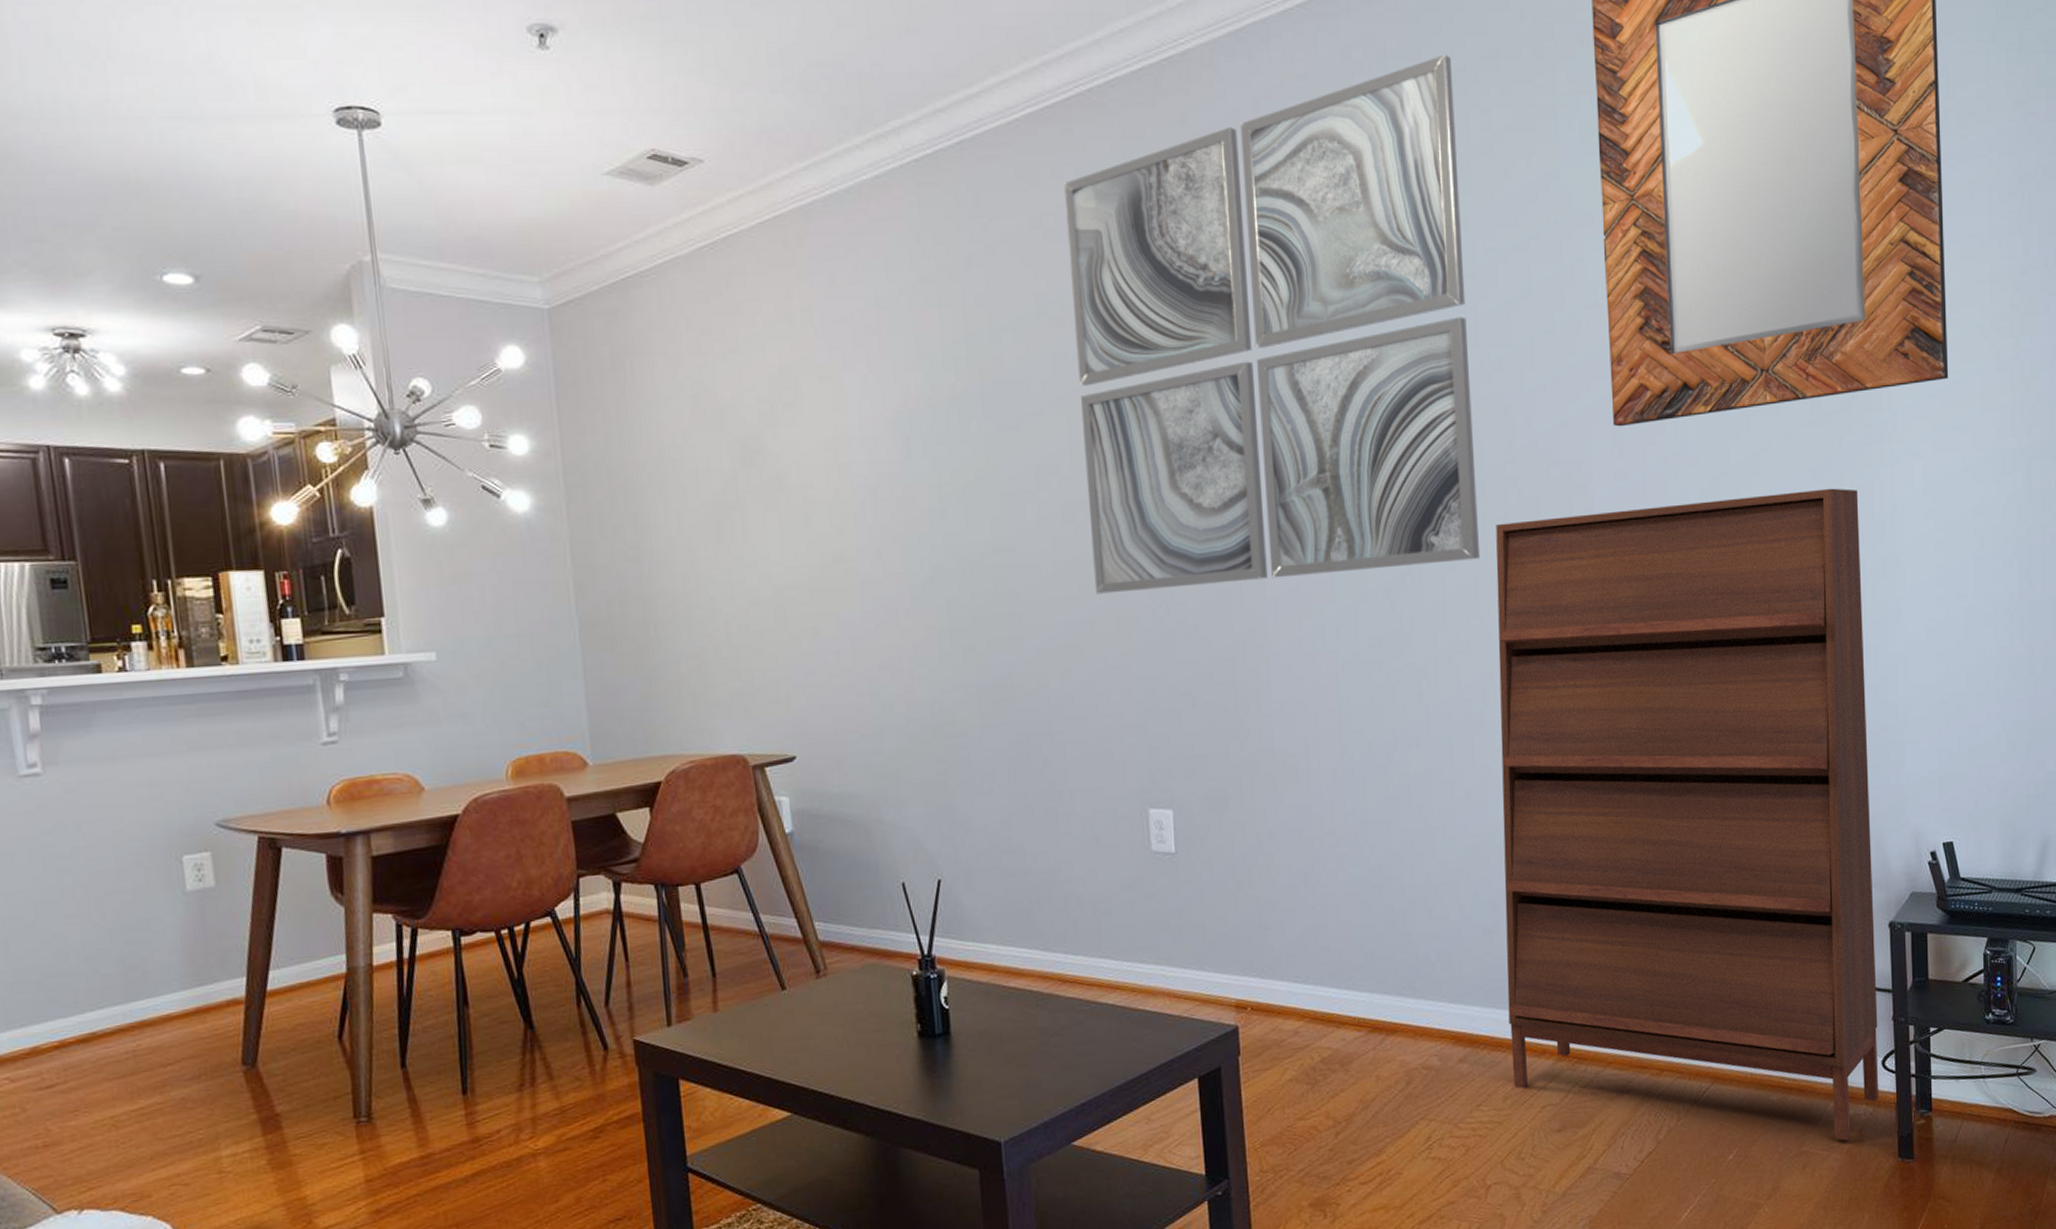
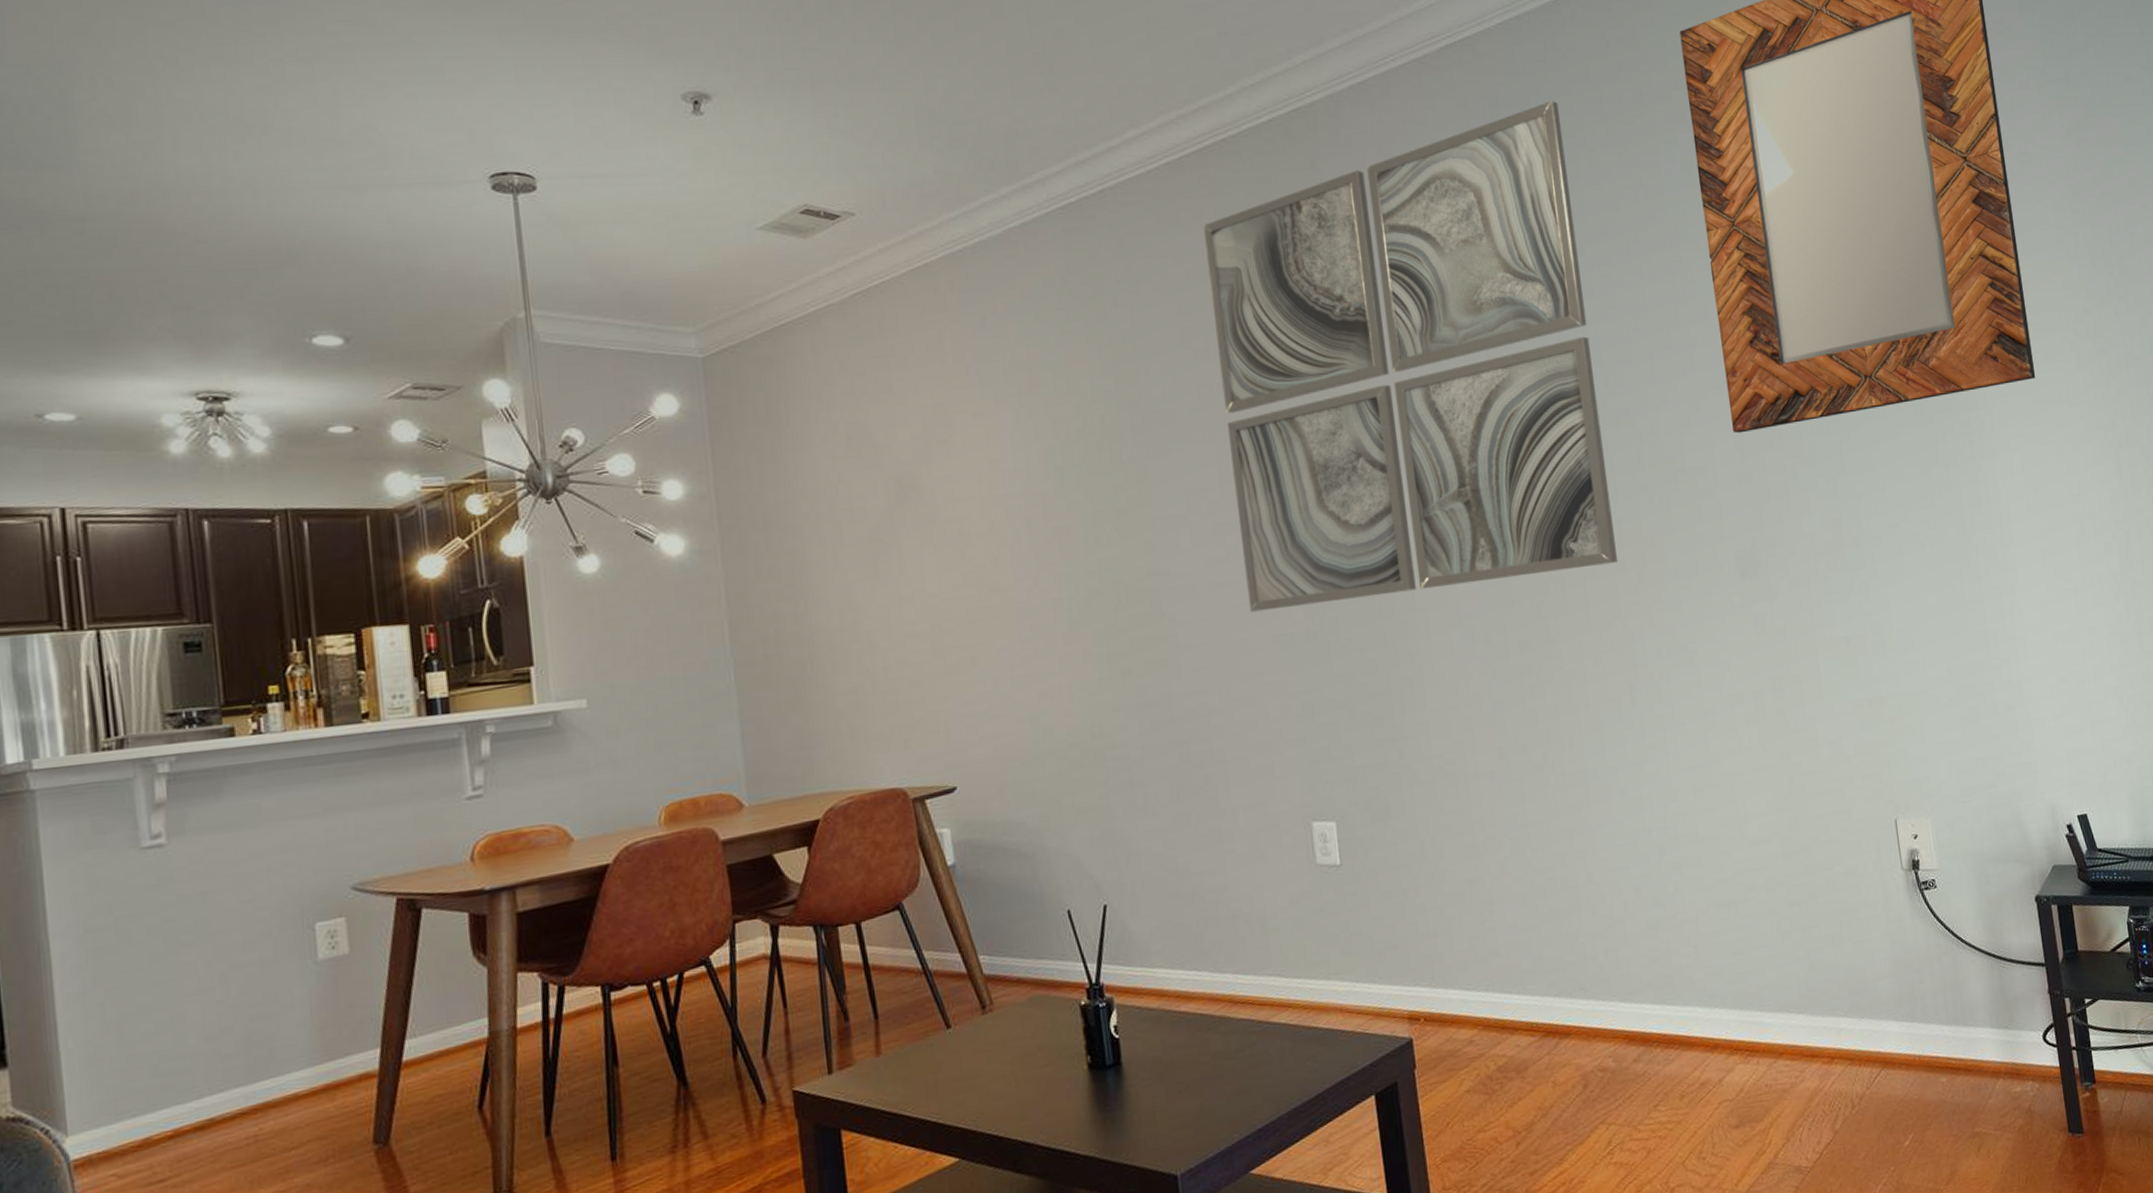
shoe cabinet: present [1496,488,1879,1141] -> none [1630,482,2044,1119]

